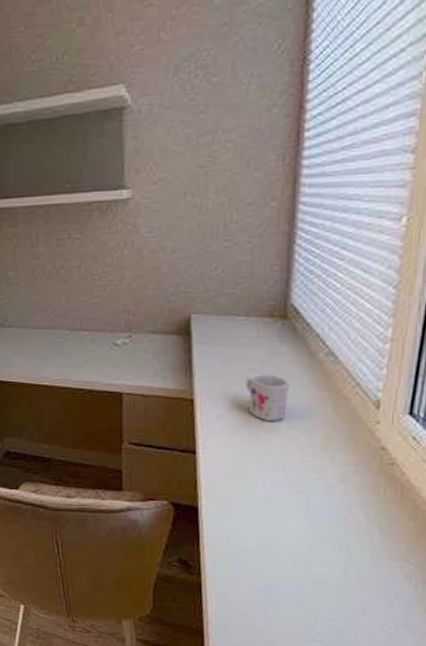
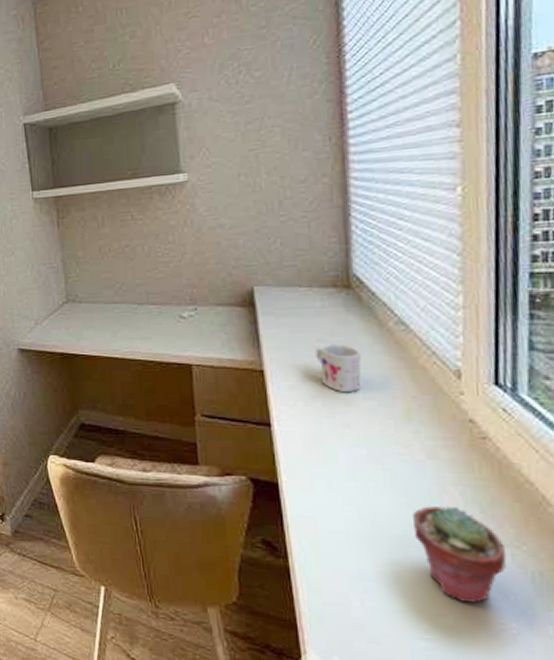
potted succulent: none [318,525,397,609] -> present [413,505,507,603]

